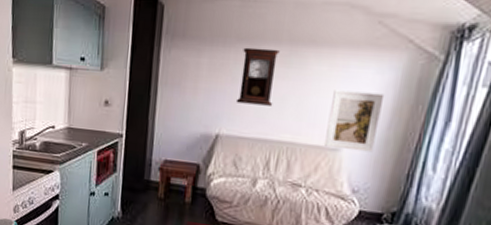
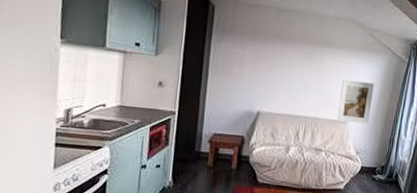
pendulum clock: present [235,47,280,106] -> none [273,44,305,90]

